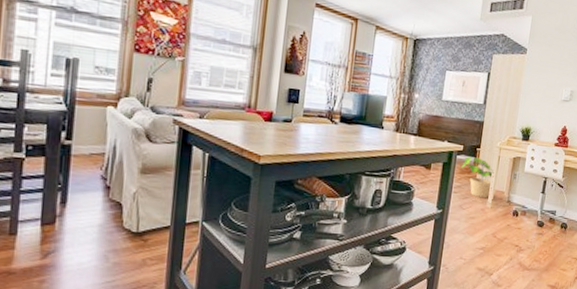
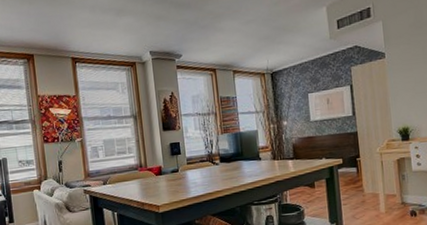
potted plant: present [462,156,495,199] -> none [345,167,382,205]

